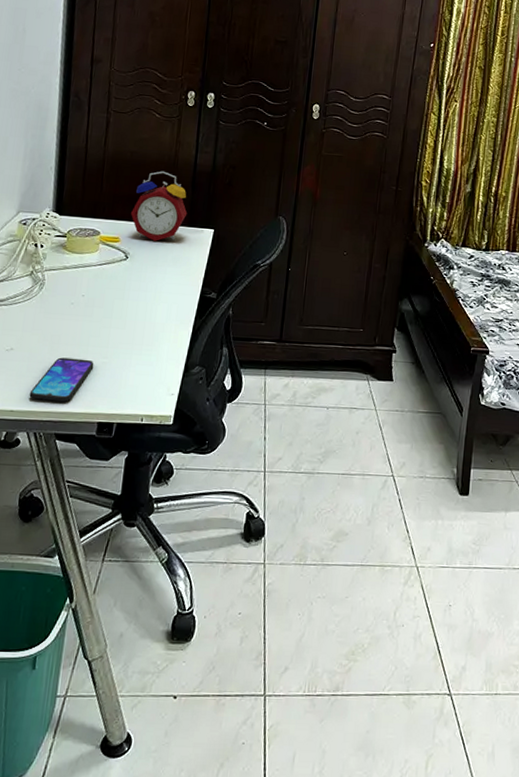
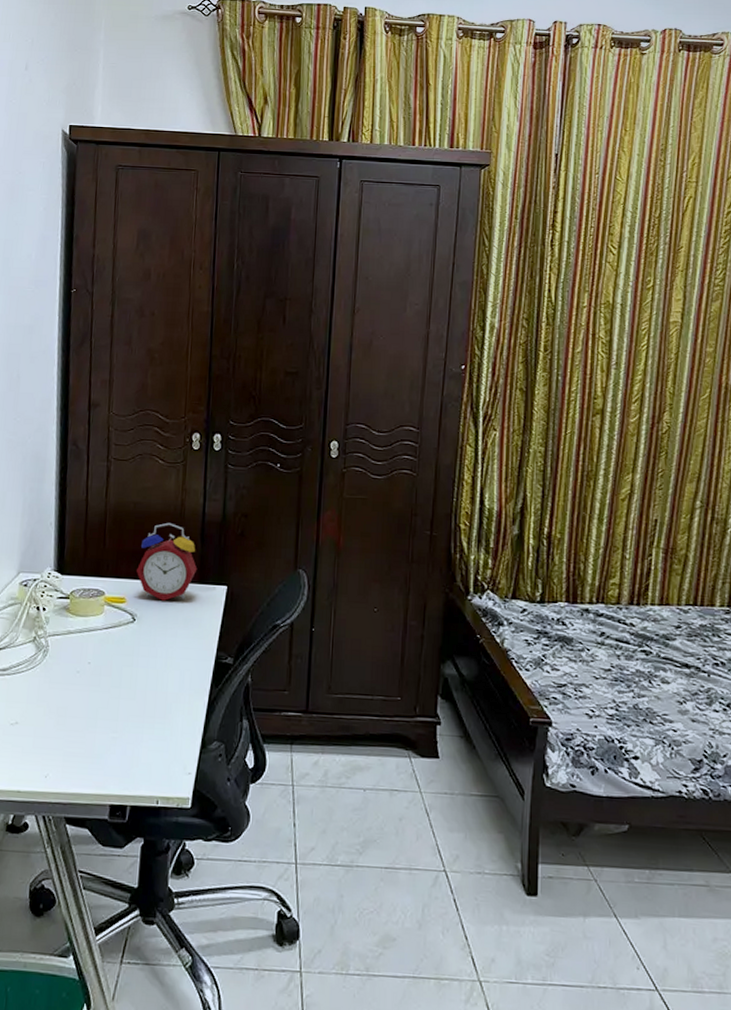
smartphone: present [29,357,94,402] -> none [36,732,104,781]

